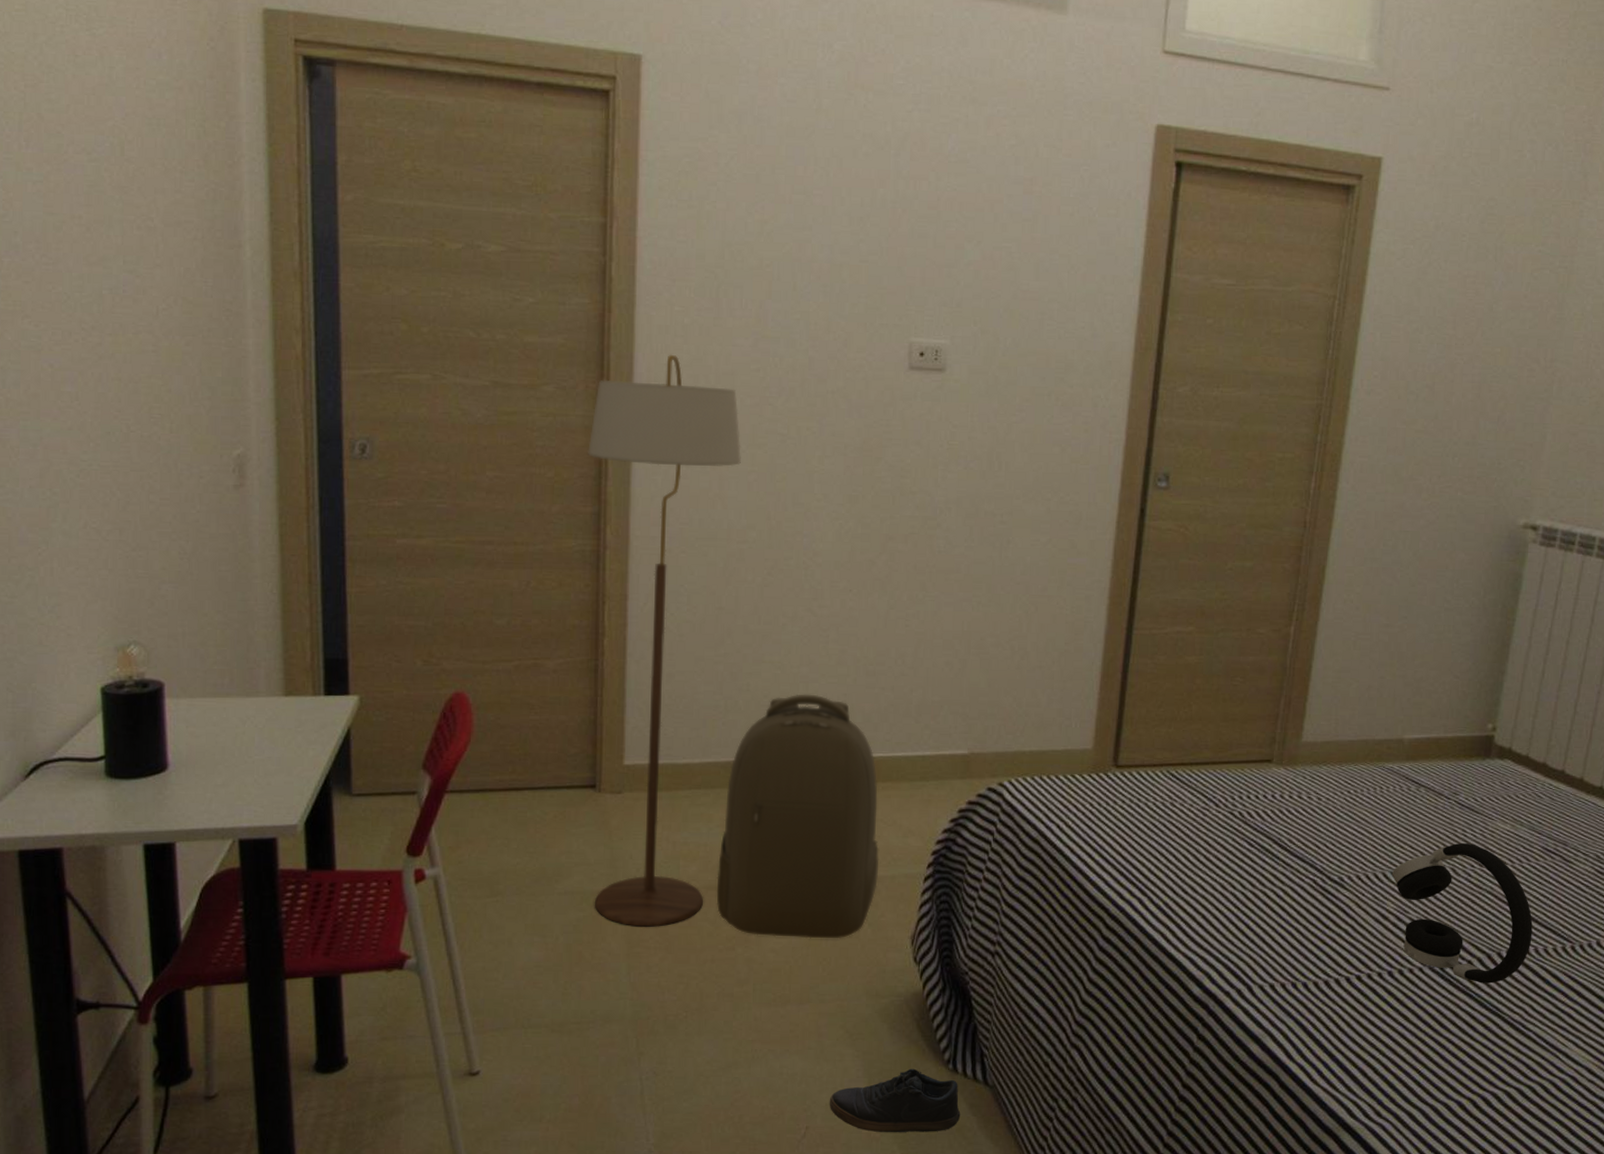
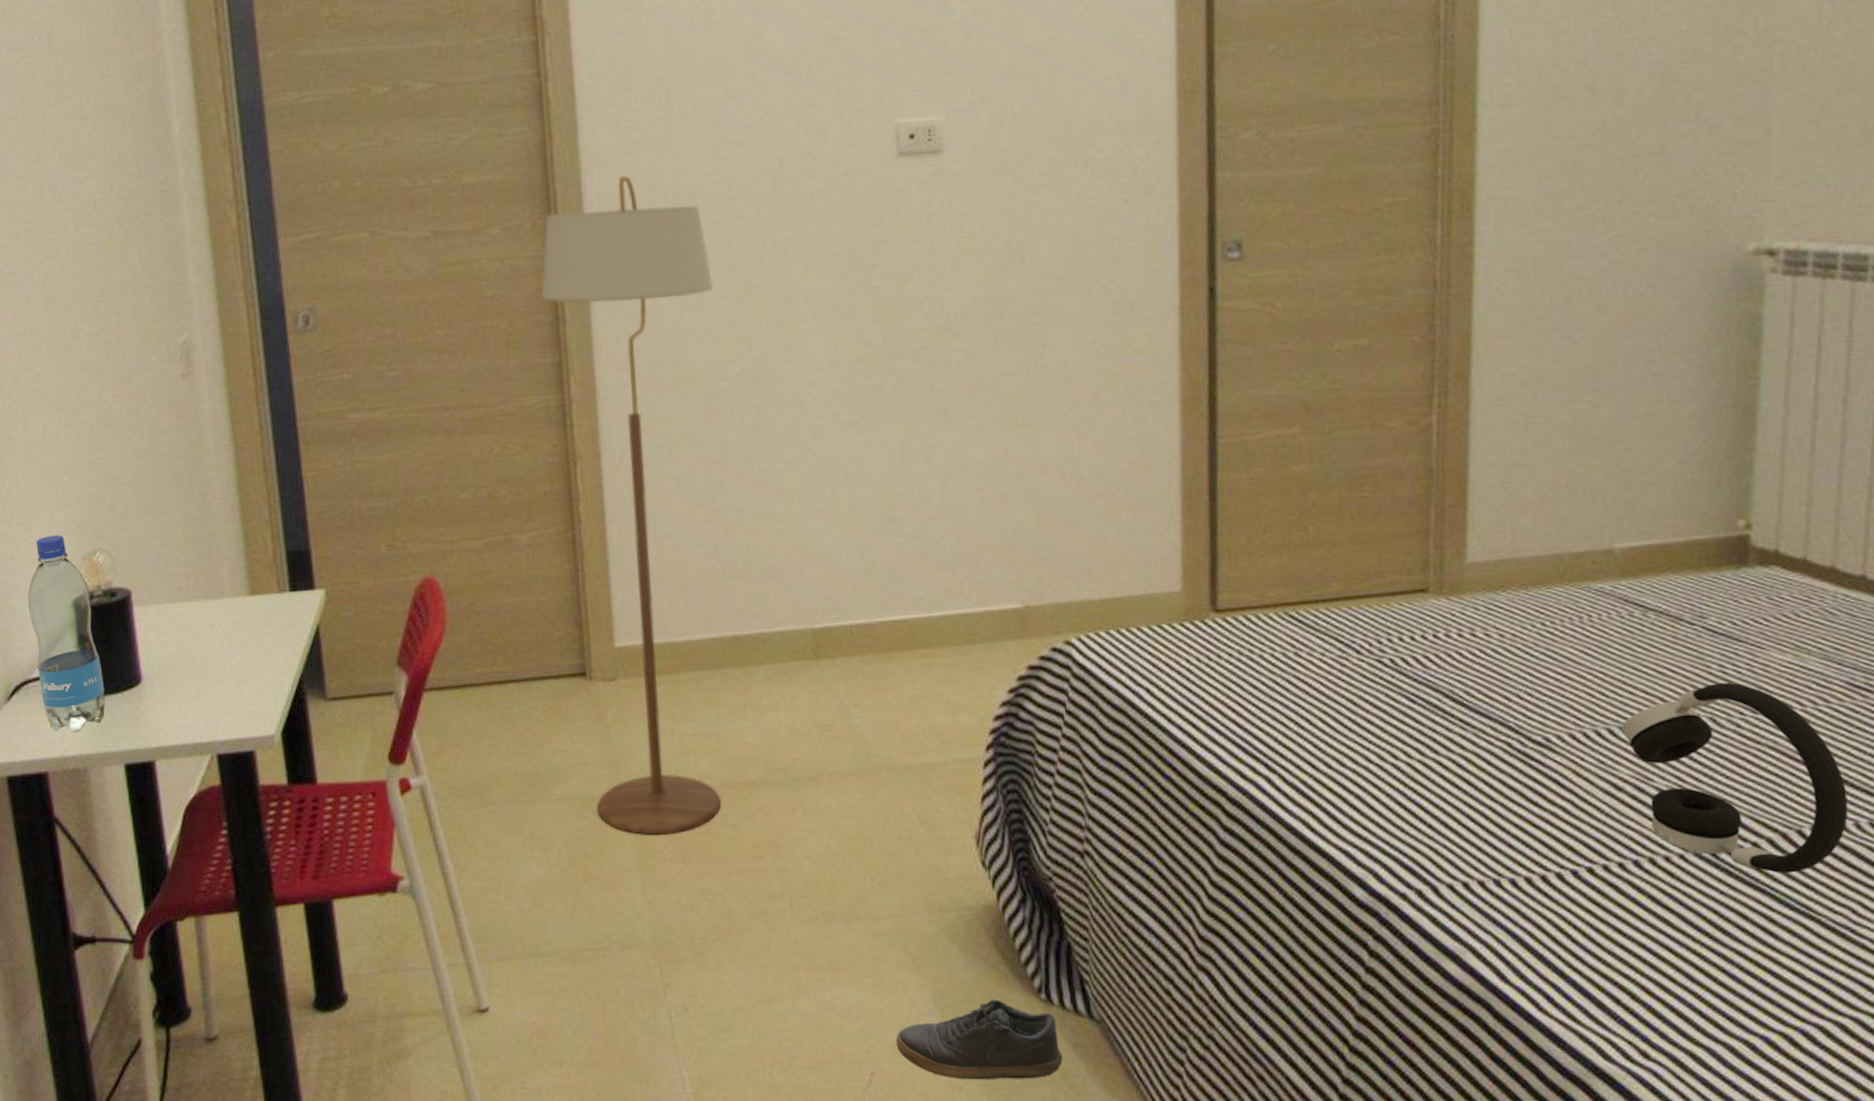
bottle: none [54,625,129,812] -> present [27,535,106,732]
backpack: present [716,694,880,939] -> none [733,549,927,842]

